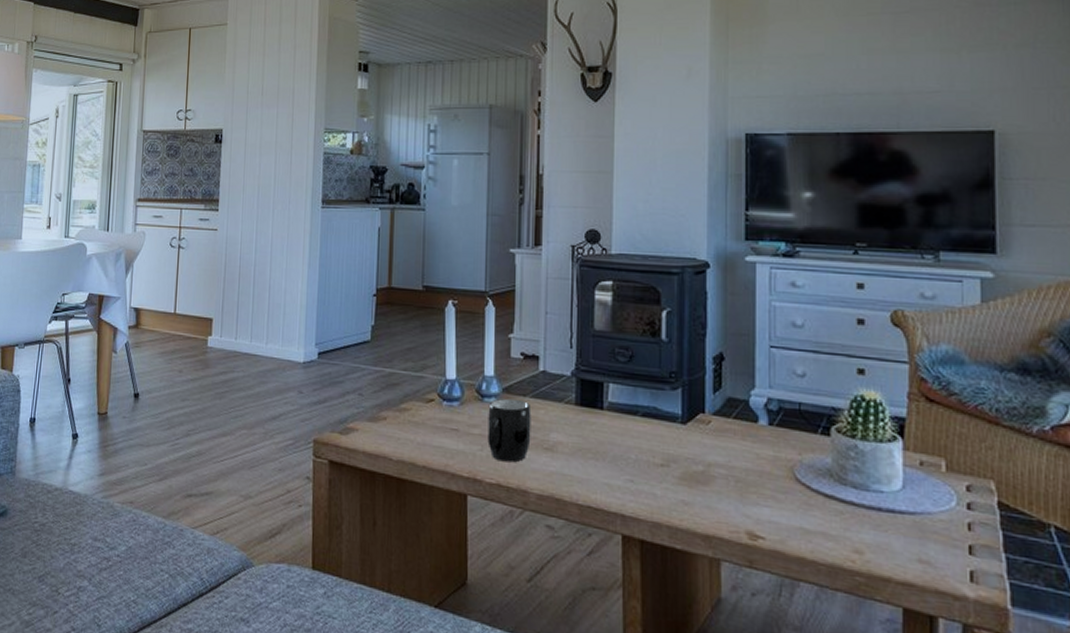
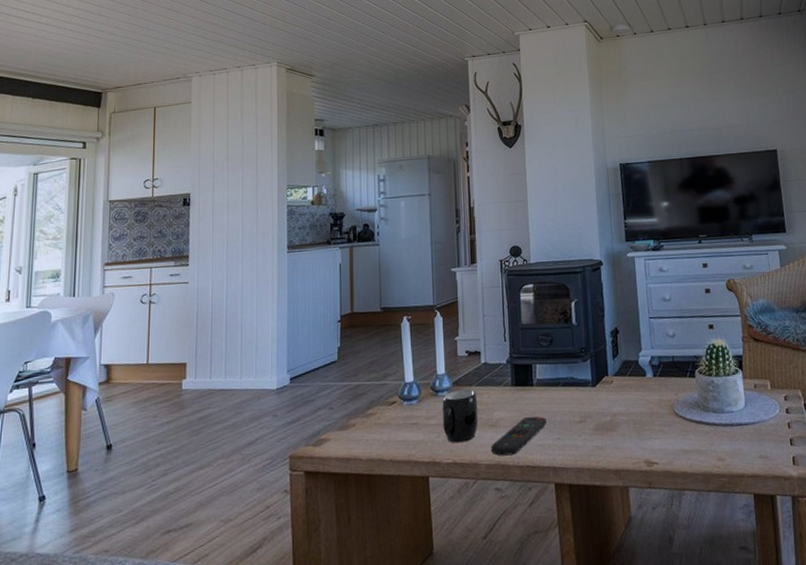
remote control: none [544,445,617,490] -> present [491,416,547,456]

